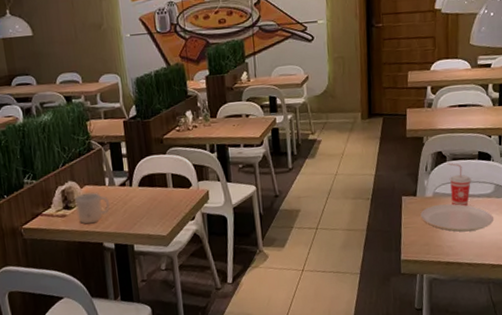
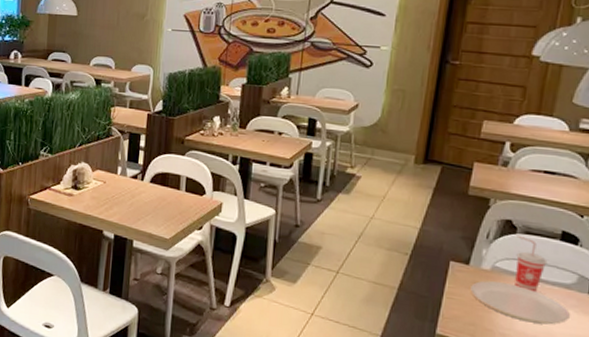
mug: present [75,192,111,224] -> none [83,177,118,209]

